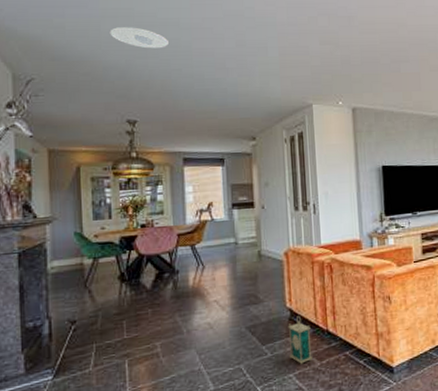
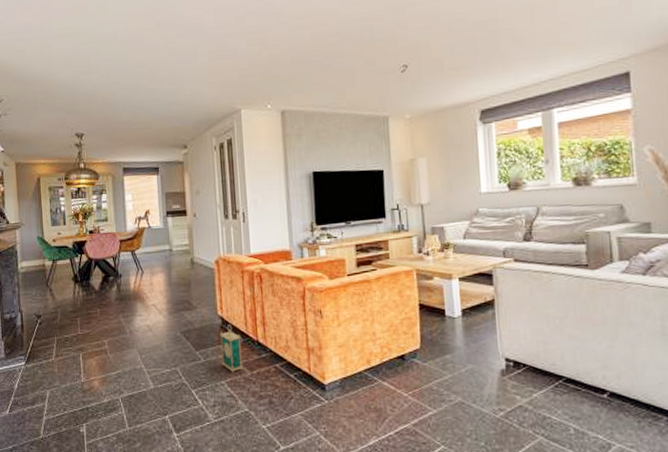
recessed light: present [109,27,170,49] -> none [59,45,109,65]

